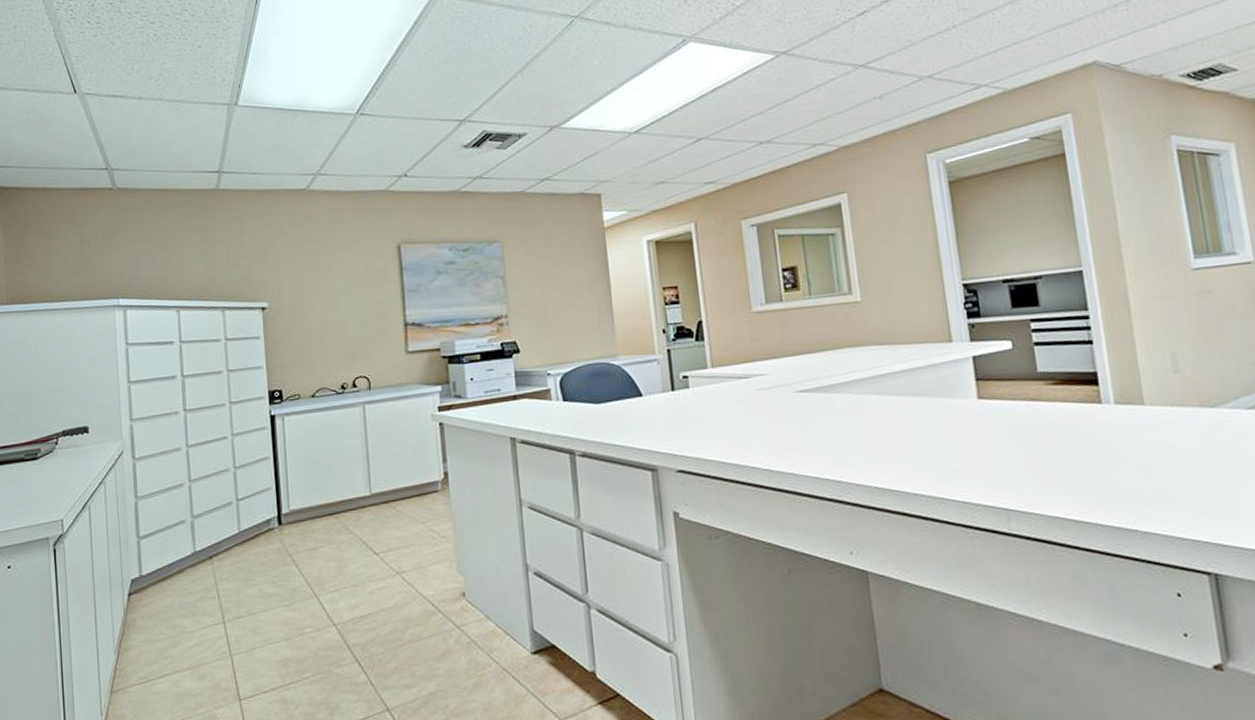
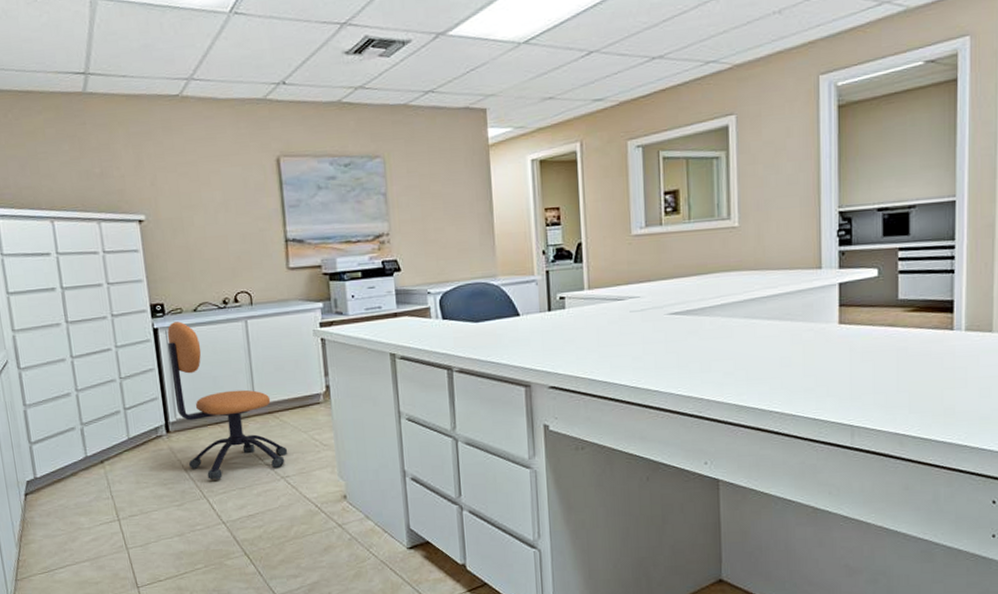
office chair: none [283,408,404,577] -> present [167,321,288,480]

